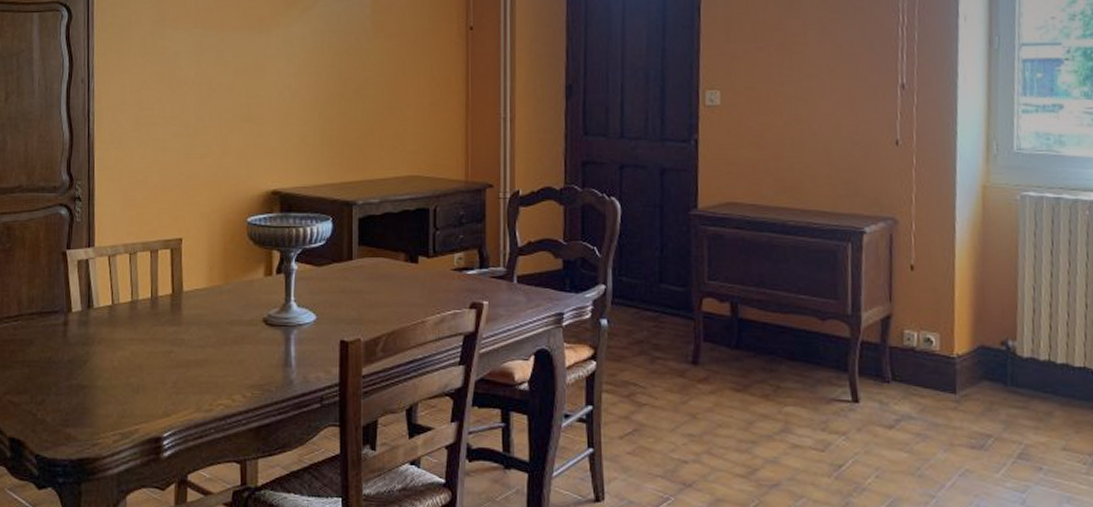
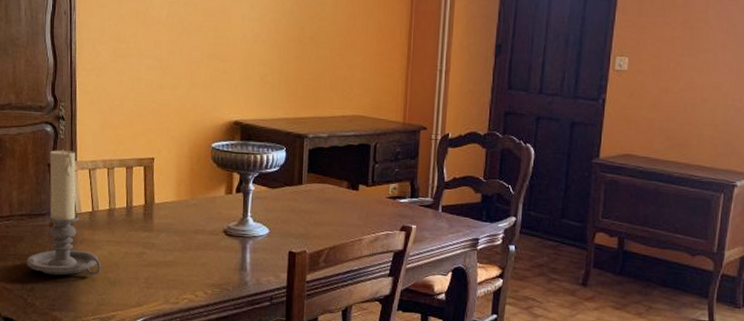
candle holder: none [36,234,123,384] -> present [26,149,102,276]

